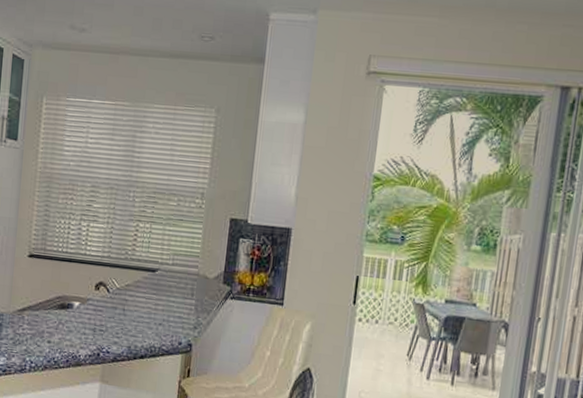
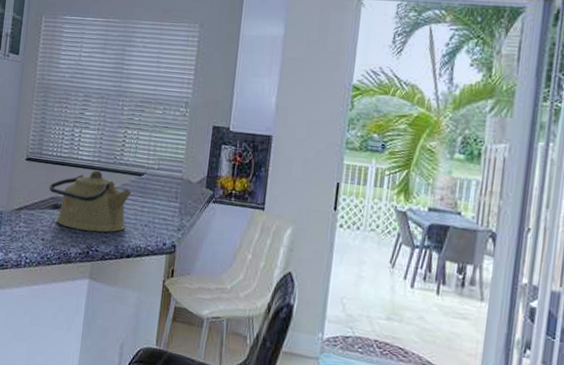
kettle: none [55,266,145,333] -> present [49,170,132,233]

